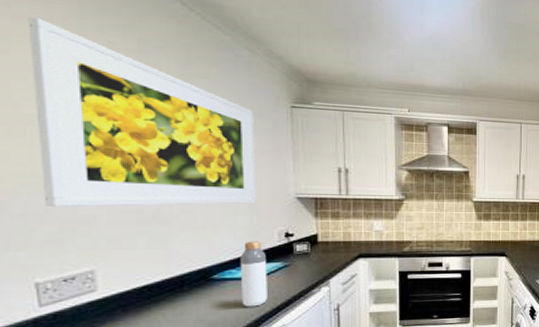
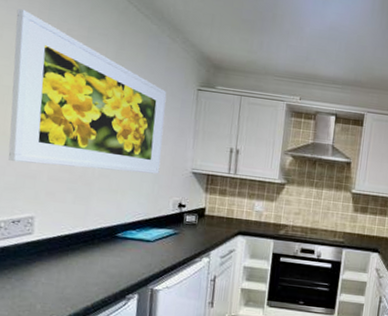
bottle: present [240,241,267,307] -> none [136,207,161,267]

